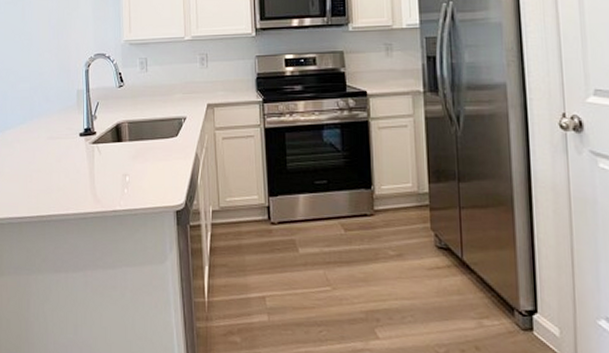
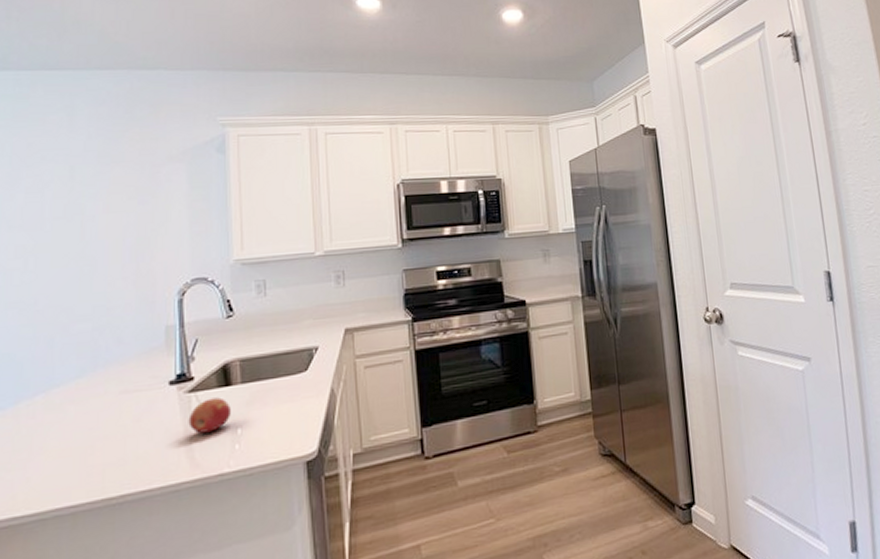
apple: none [92,150,121,177] -> present [188,397,230,434]

